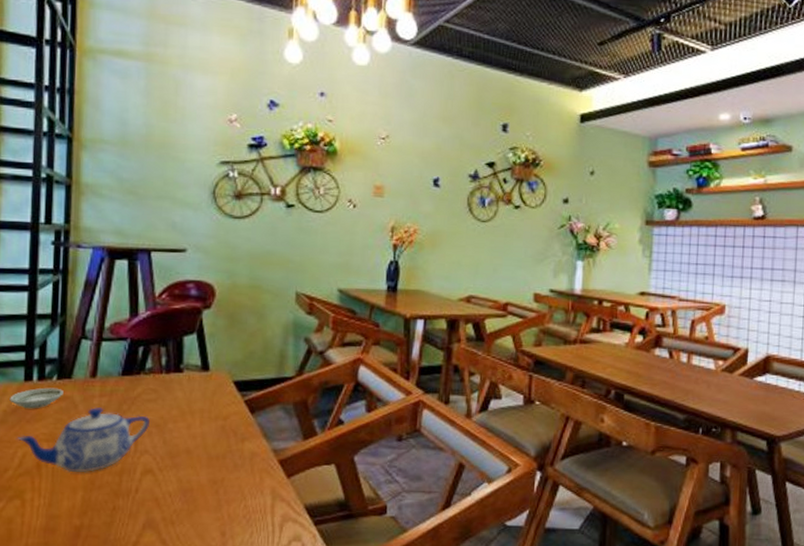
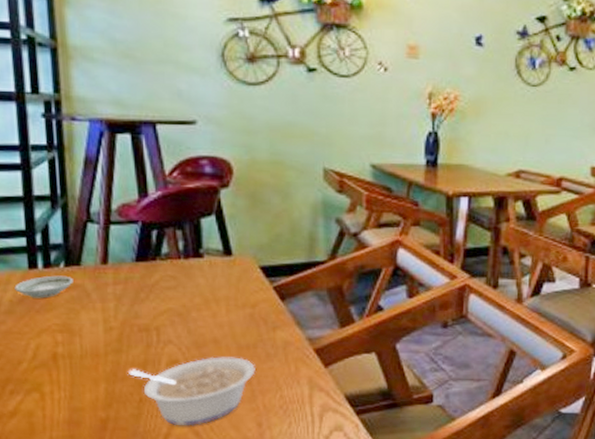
teapot: present [16,407,150,473] -> none [26,296,171,365]
legume: none [105,466,223,535] -> present [128,356,255,426]

